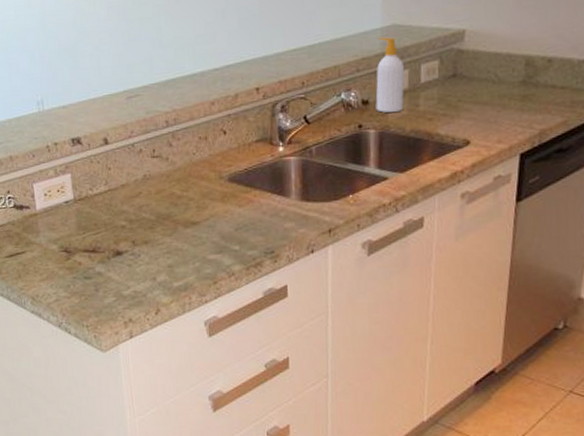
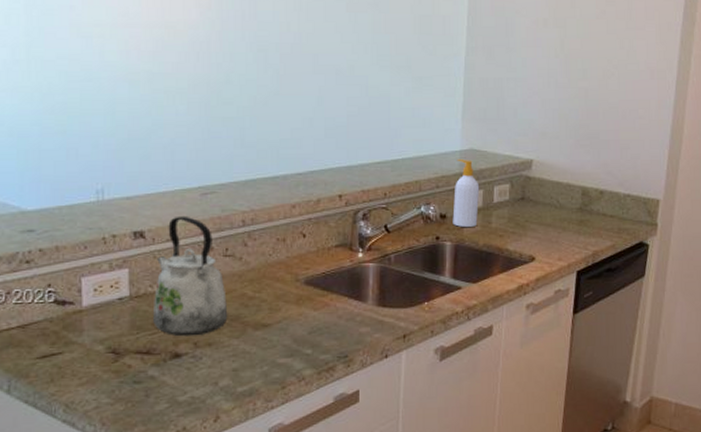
kettle: none [94,120,160,236] -> present [153,215,228,337]

